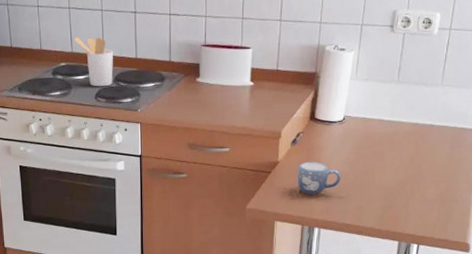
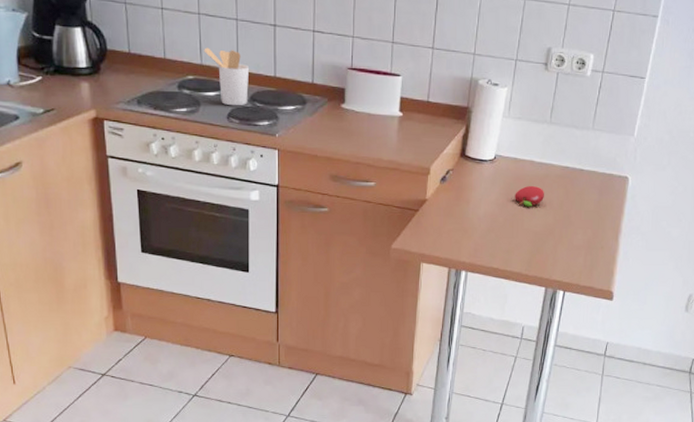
mug: present [297,162,341,195] -> none [445,201,491,236]
fruit: none [365,143,394,164] -> present [515,185,544,207]

